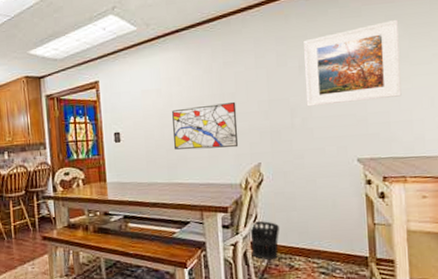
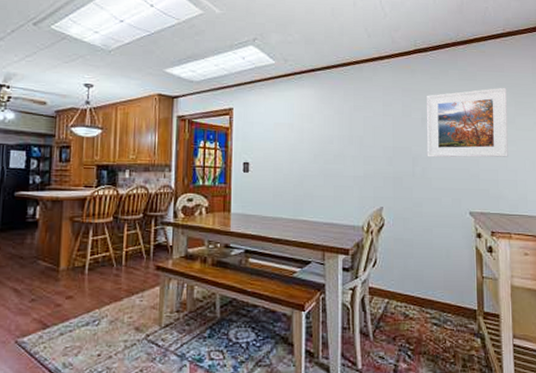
wall art: present [172,101,239,150] -> none [302,144,363,190]
wastebasket: present [249,220,279,261] -> none [368,265,396,308]

